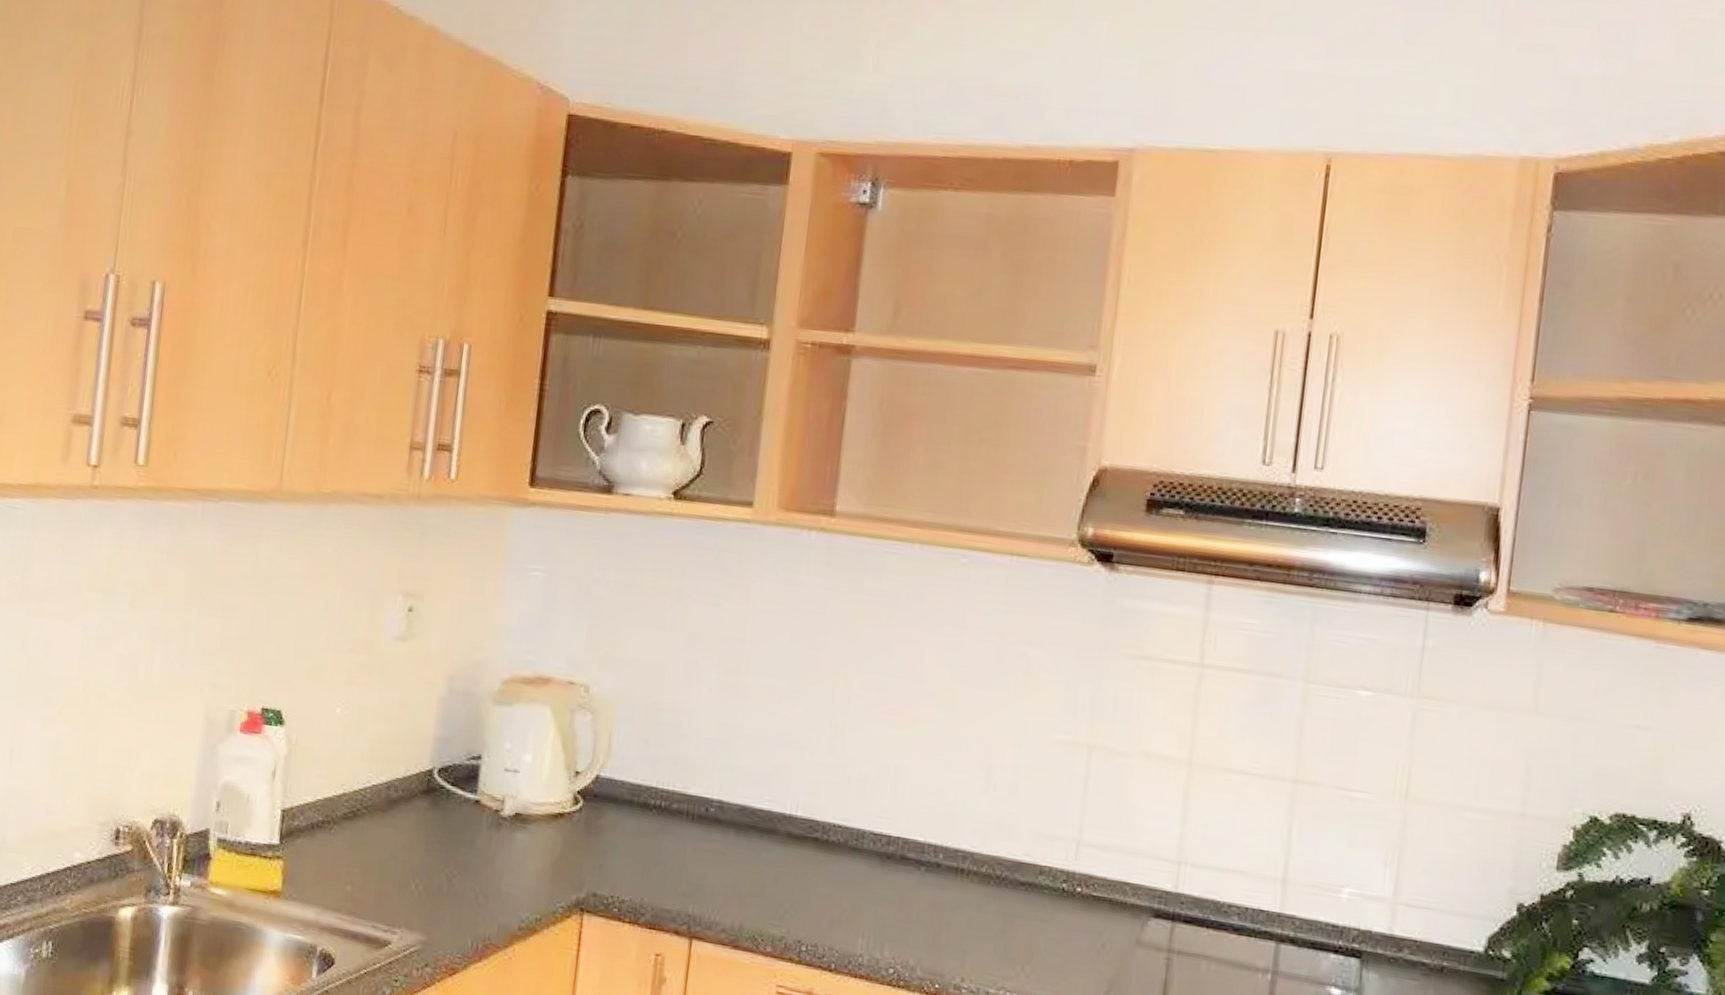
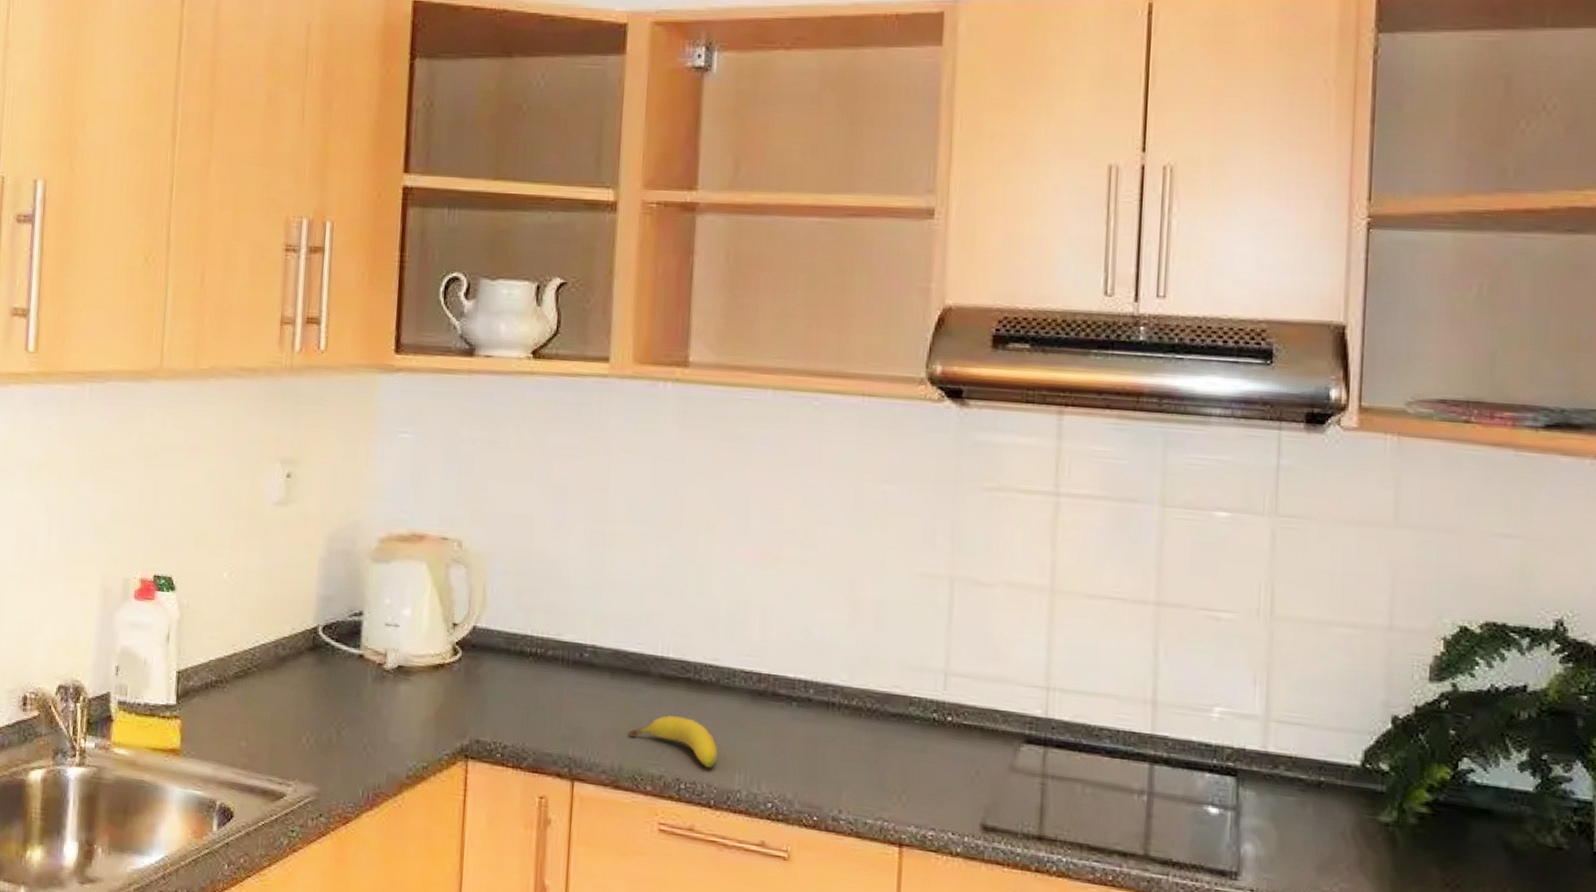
fruit: none [750,875,842,931] -> present [628,715,718,768]

